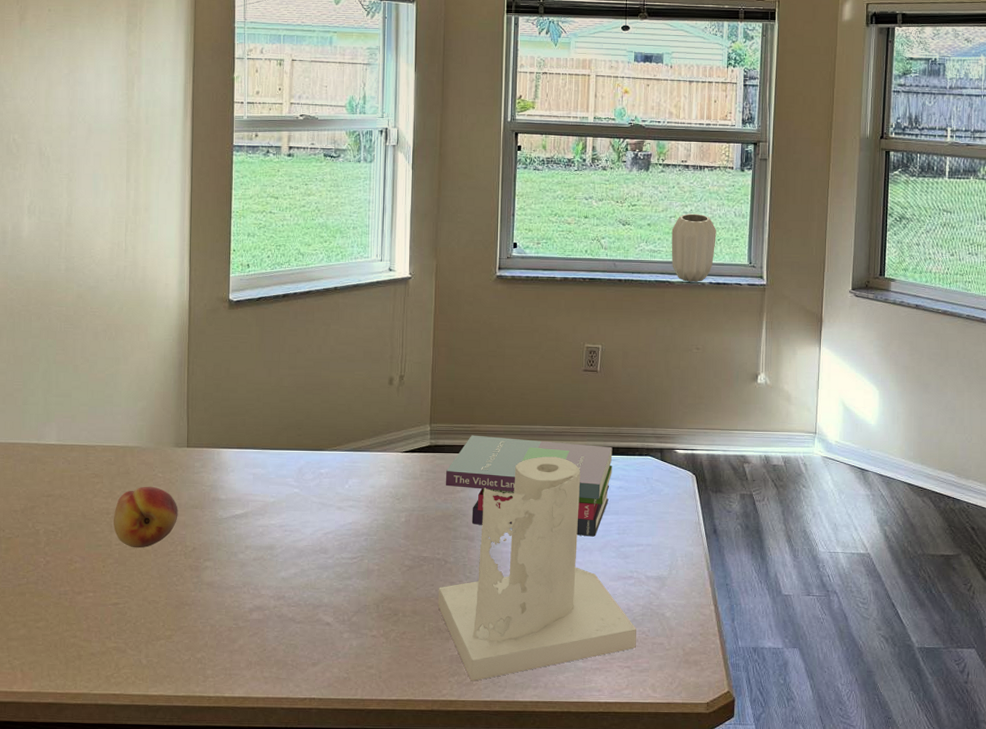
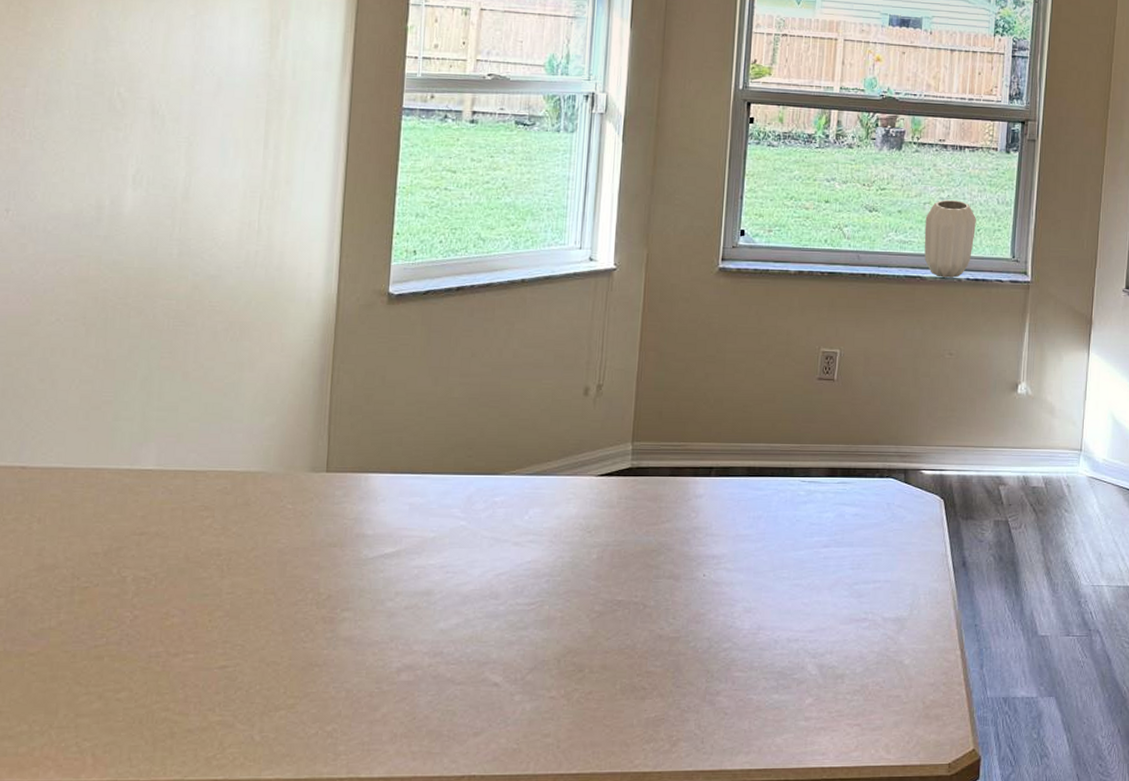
fruit: present [113,486,178,548] -> none [225,520,311,597]
paper towel roll: present [437,456,636,681] -> none [632,479,869,748]
books: present [445,435,613,537] -> none [647,455,849,573]

